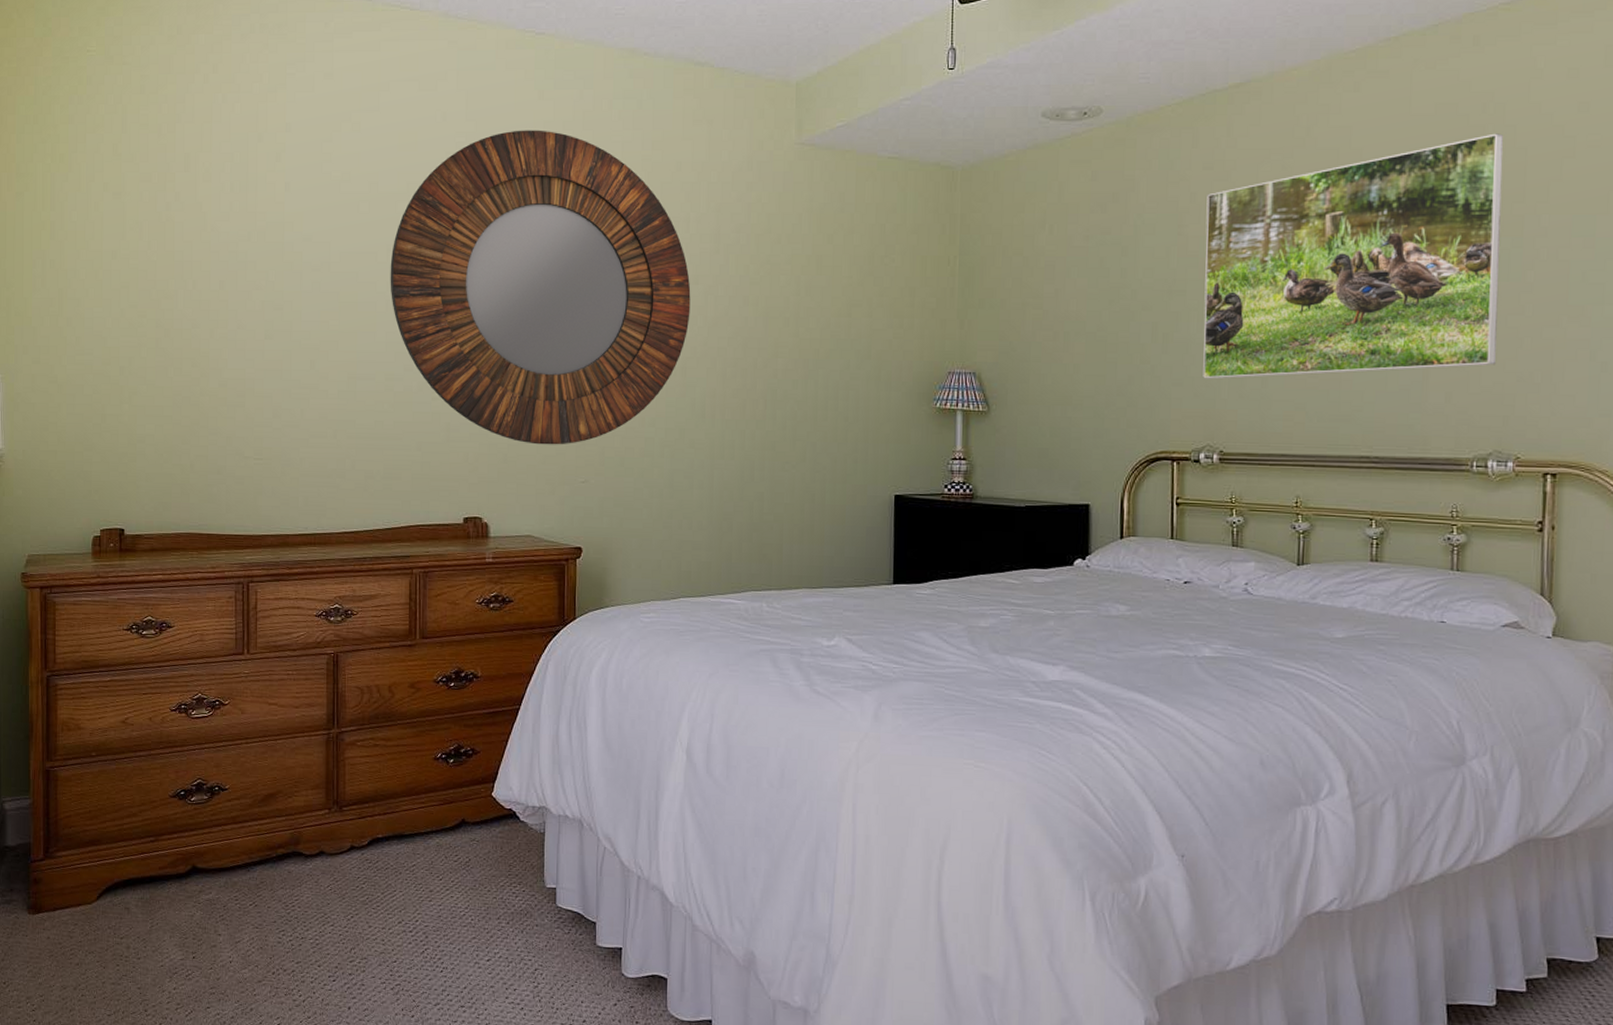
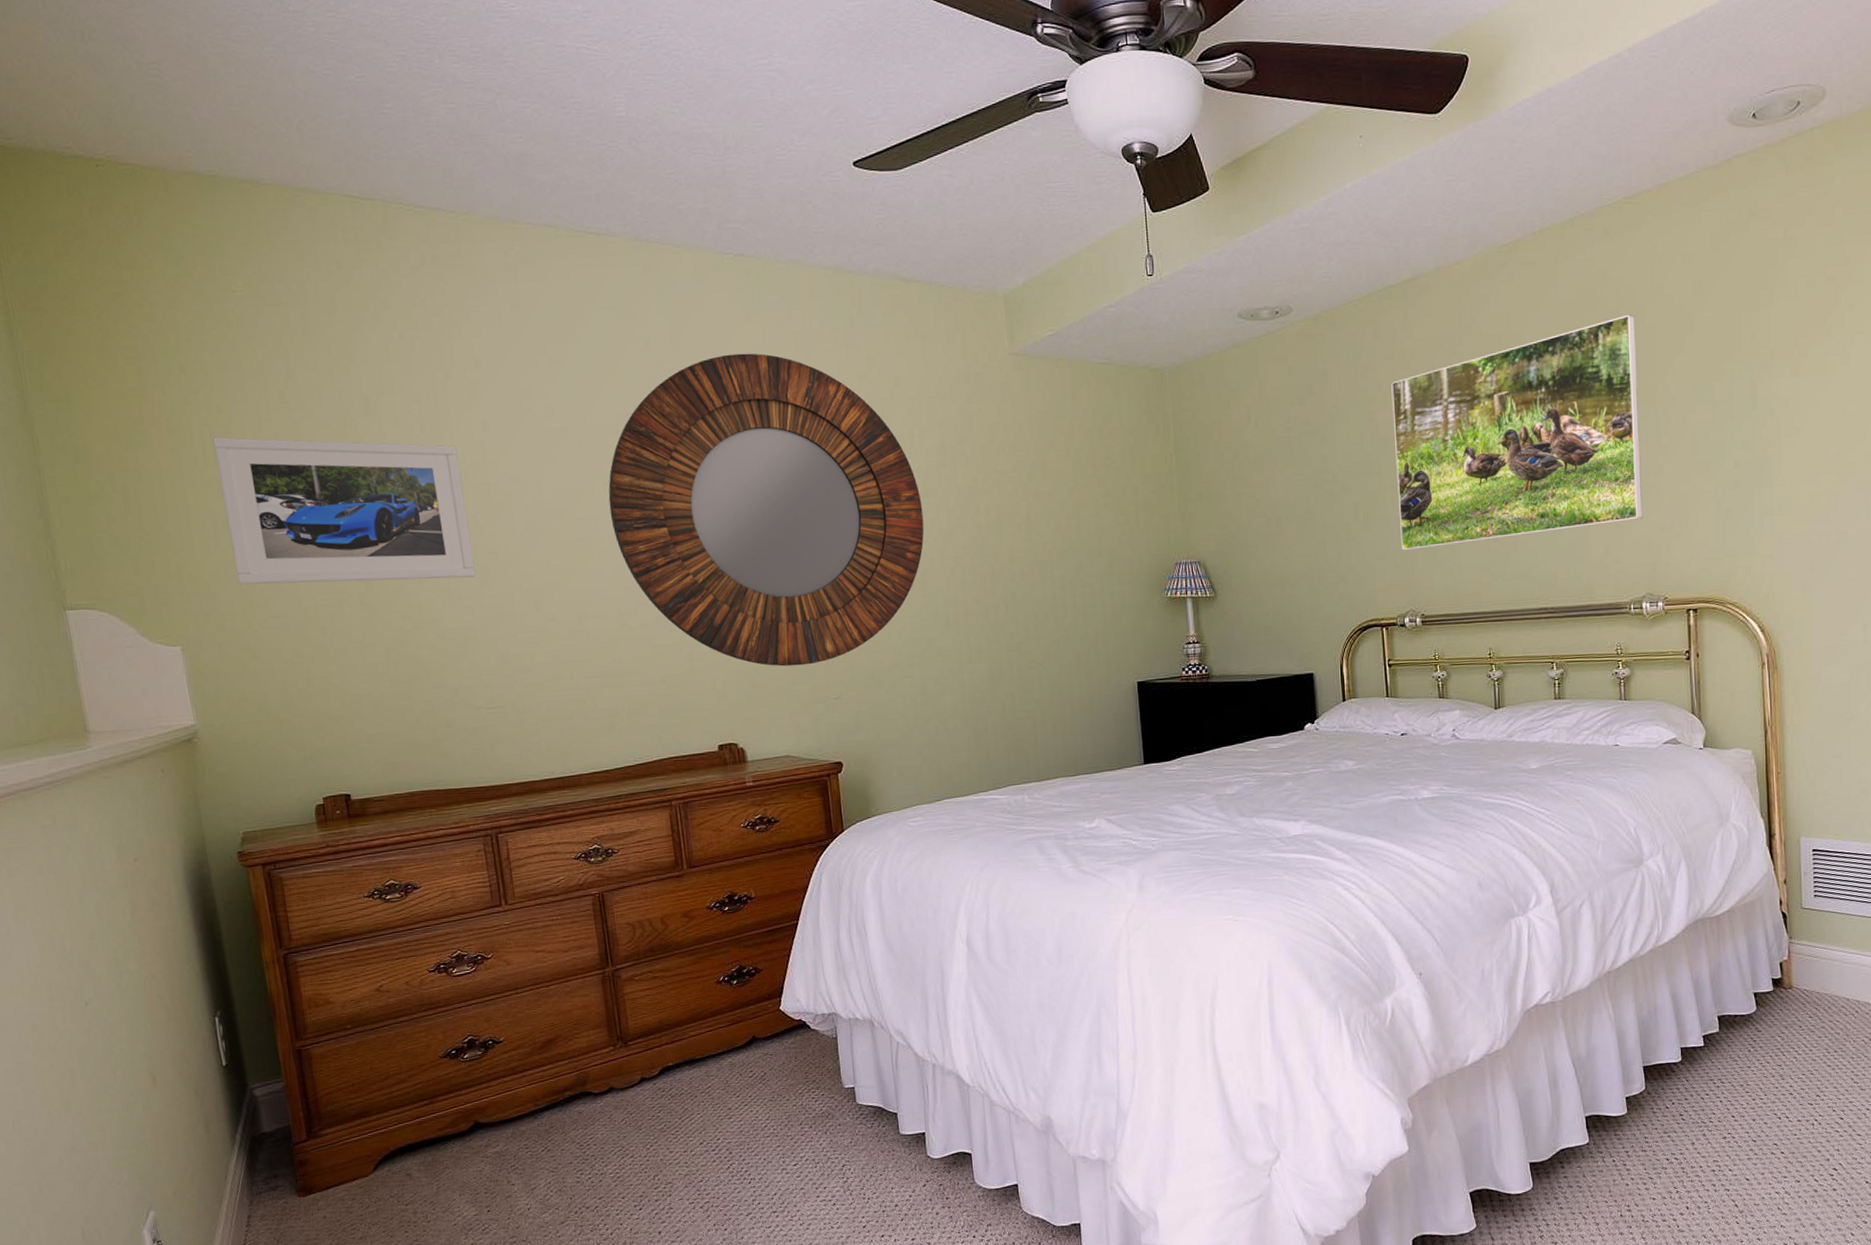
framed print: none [52,183,261,331] -> present [213,437,476,585]

